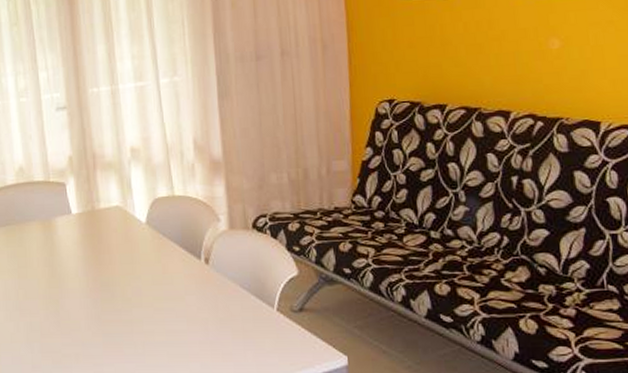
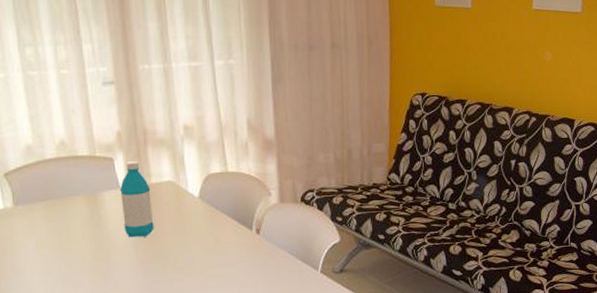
water bottle: none [71,186,103,265] -> present [120,161,154,238]

